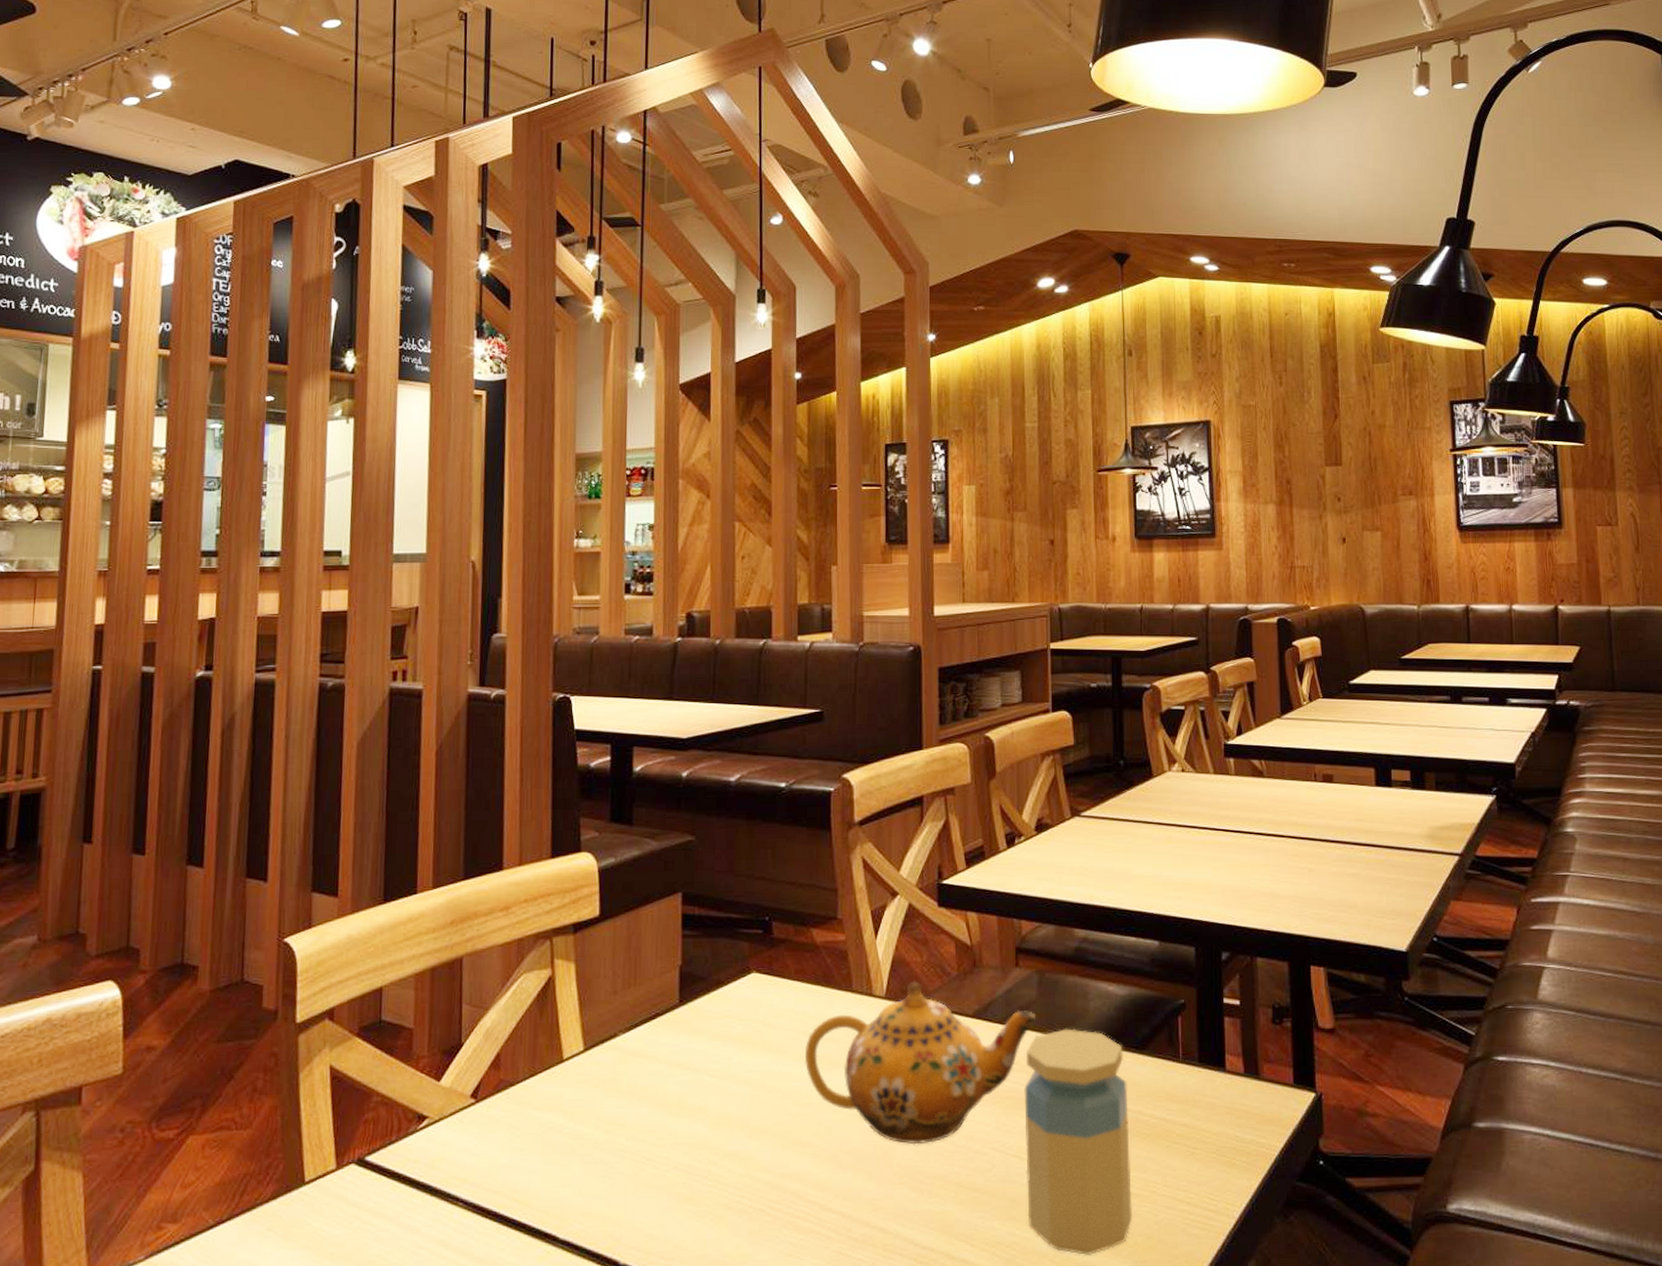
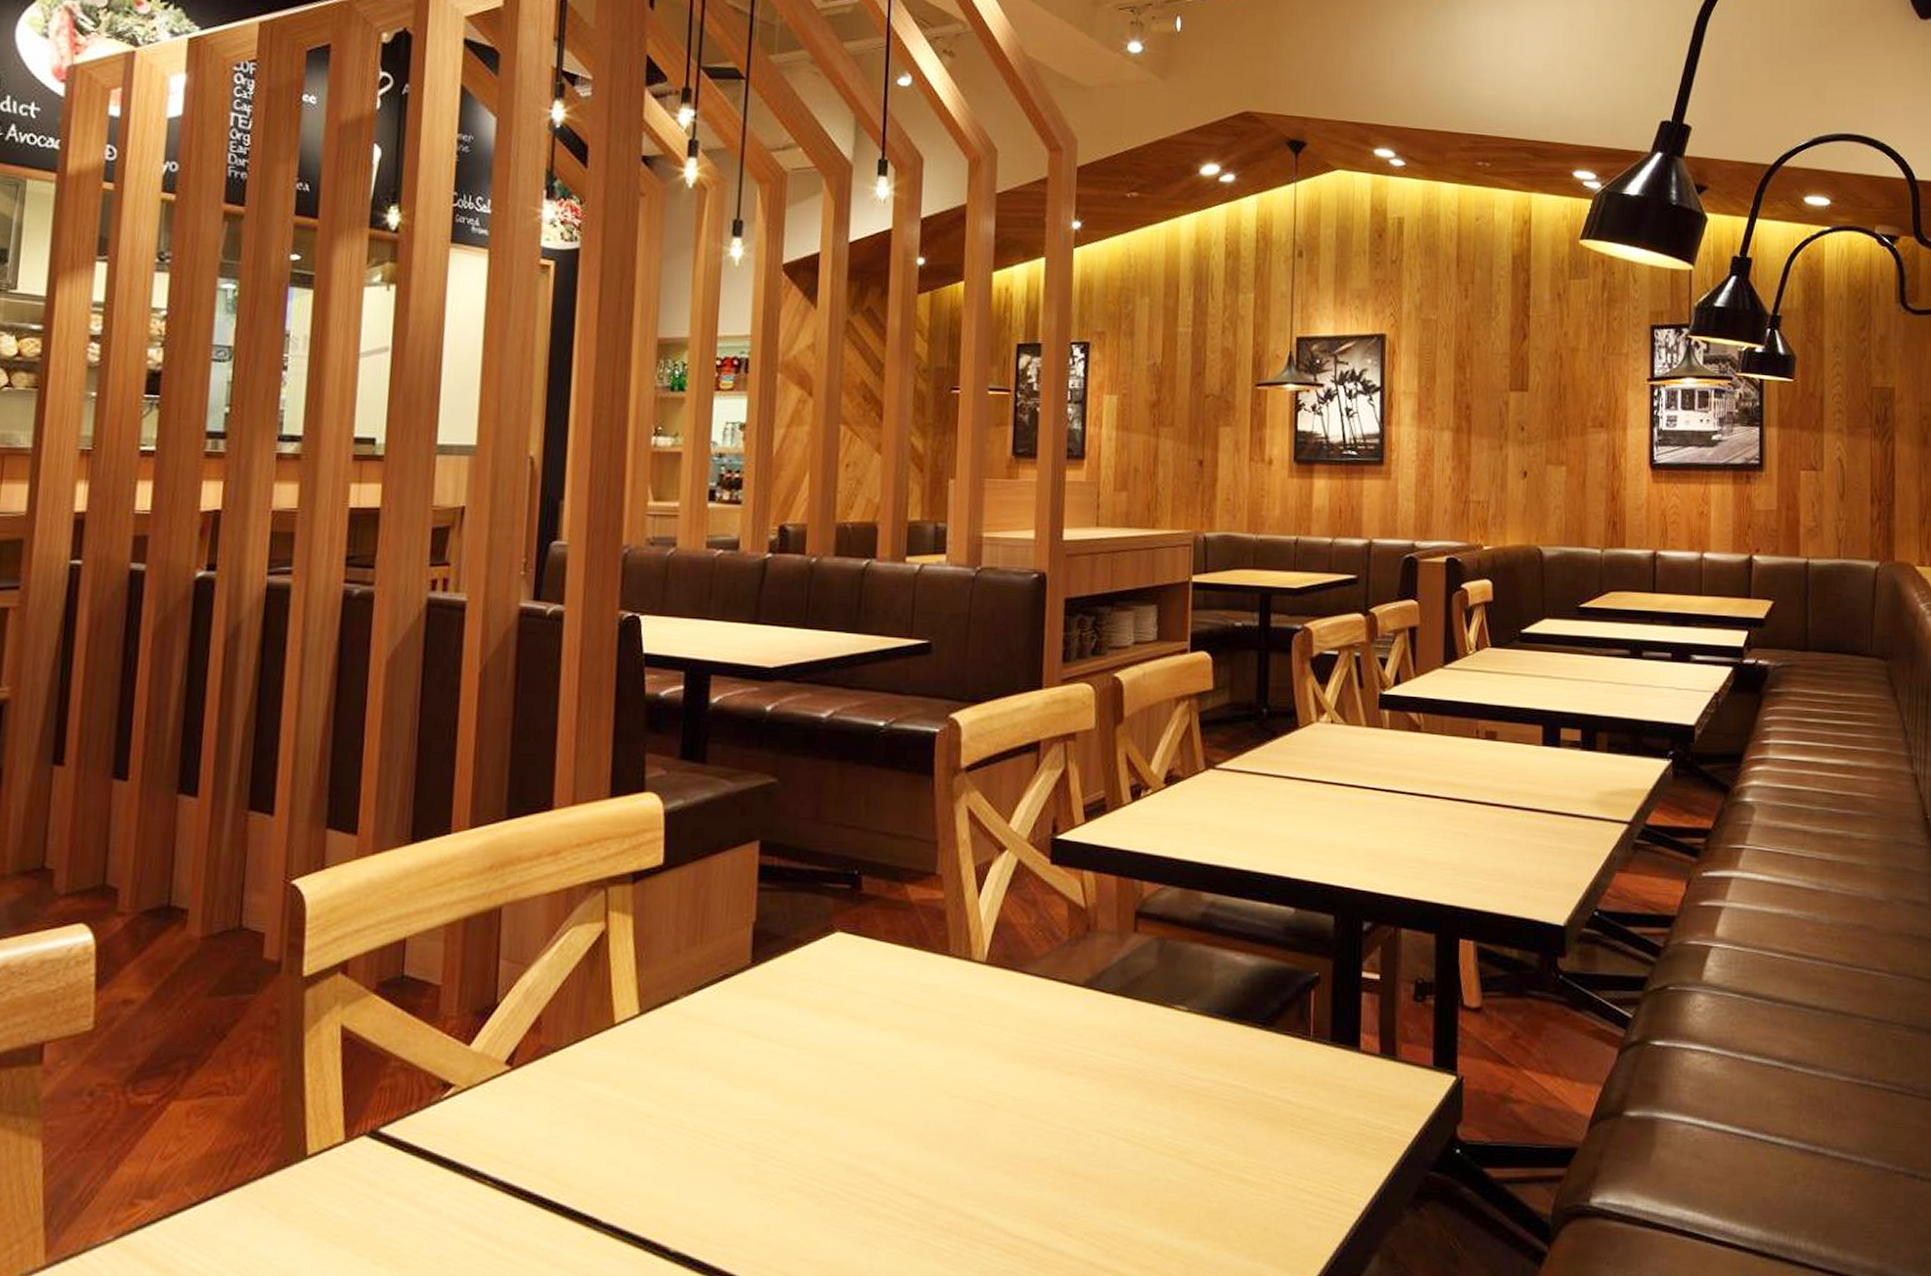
teapot: present [804,981,1035,1145] -> none [891,945,1153,1125]
jar: present [1024,1028,1132,1255] -> none [1132,1001,1252,1247]

